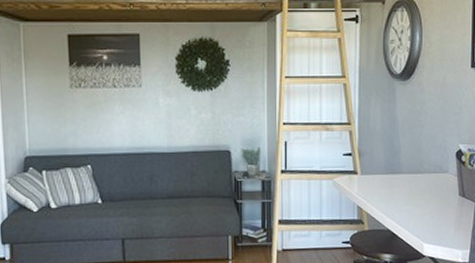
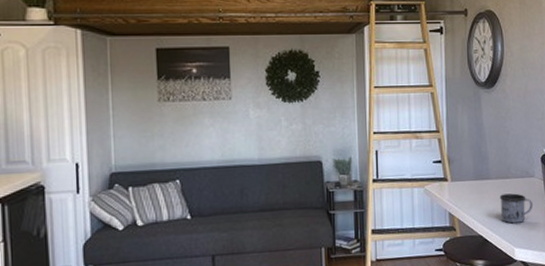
mug: none [410,188,446,219] -> present [499,193,534,224]

